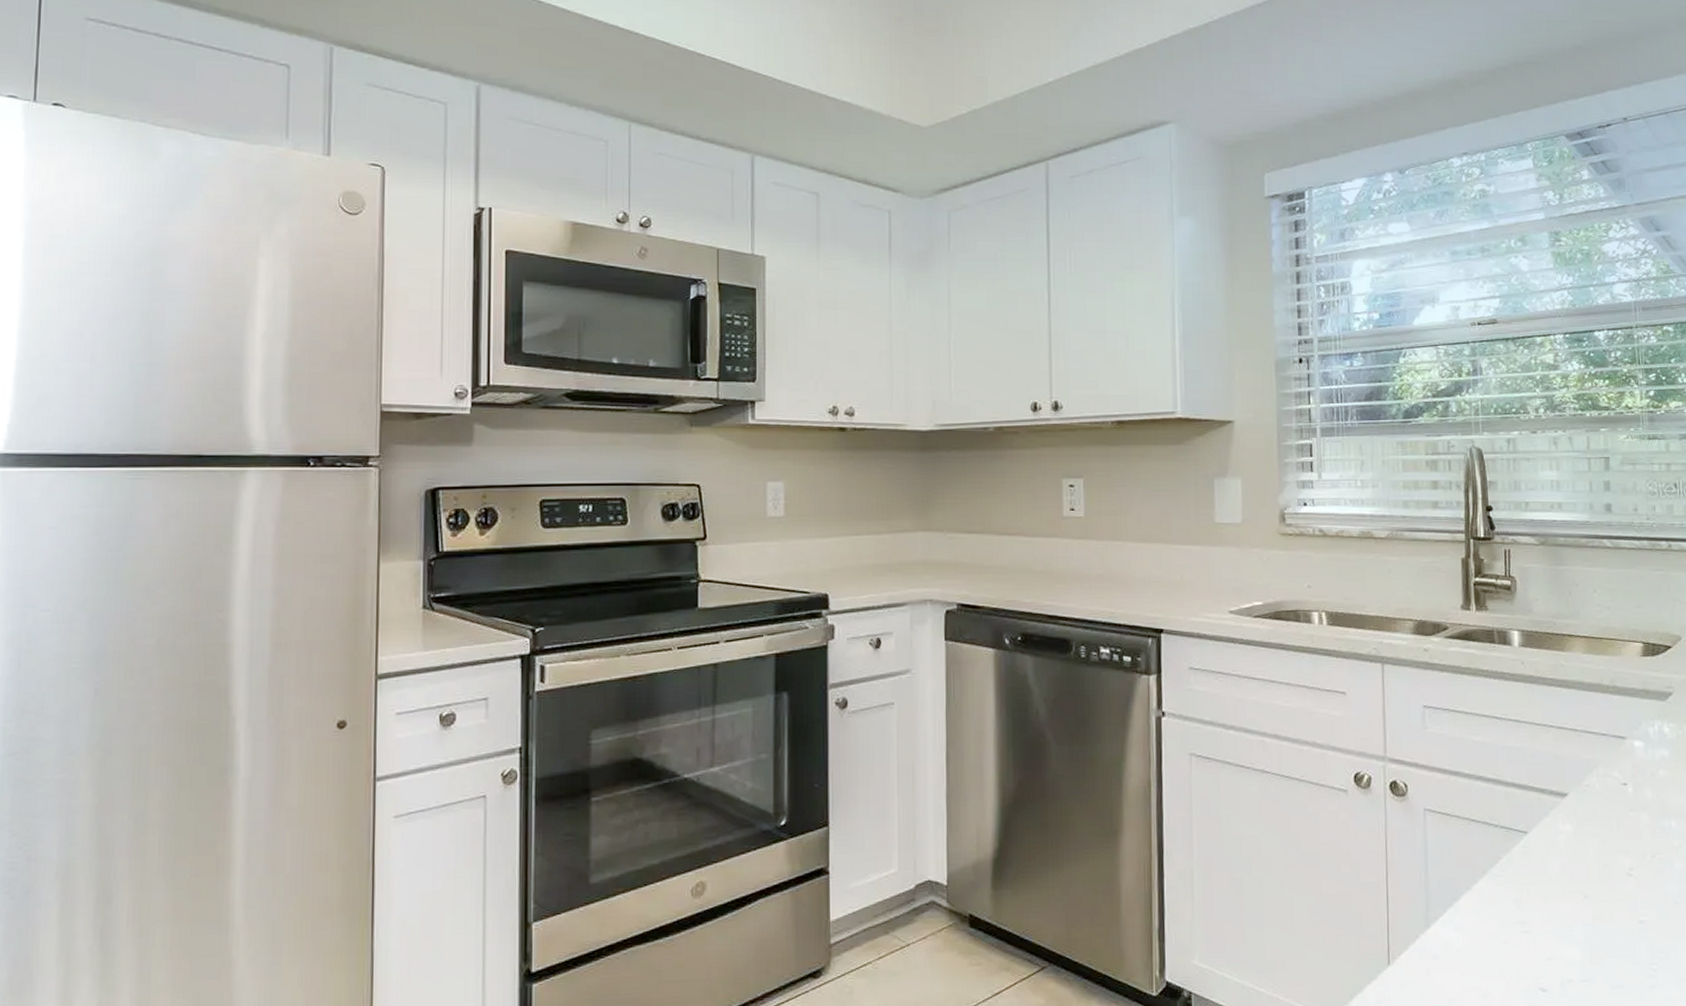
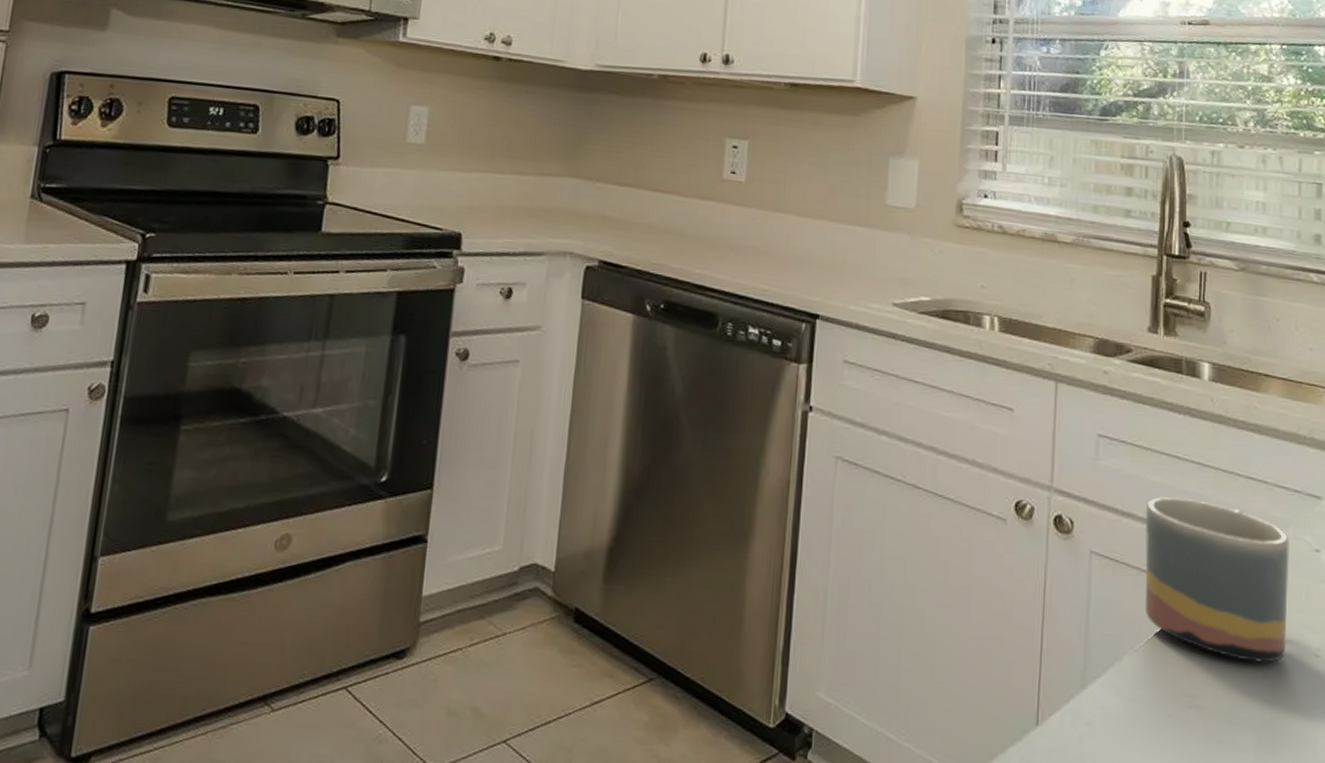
mug: none [1471,753,1603,887] -> present [1144,497,1289,663]

